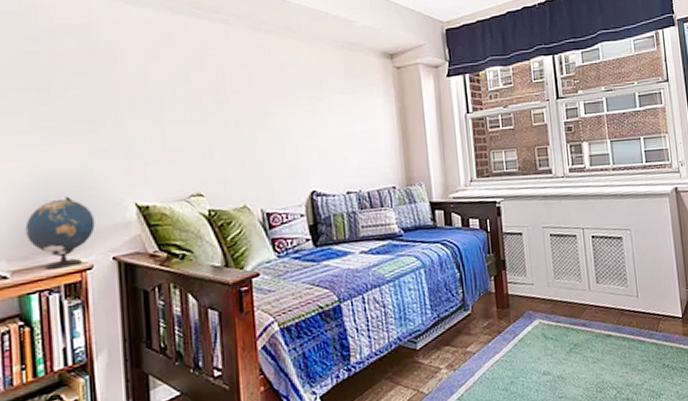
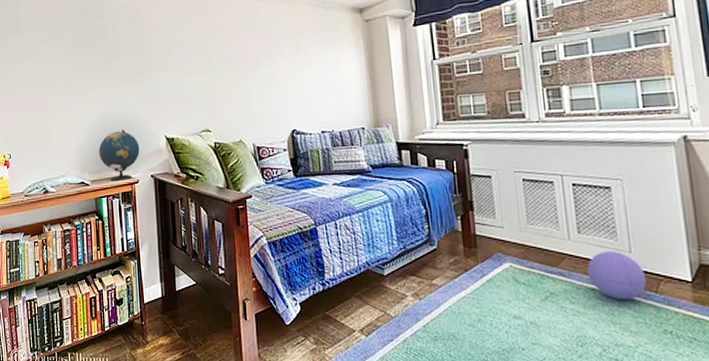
ball: none [604,297,650,343] -> present [587,251,647,301]

